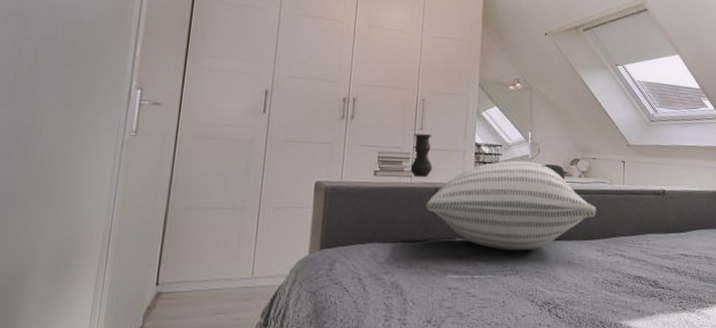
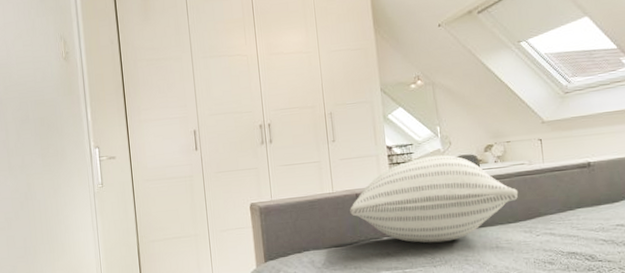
books: present [373,151,413,178] -> none [297,165,333,192]
vase: present [410,134,433,178] -> none [327,145,350,187]

